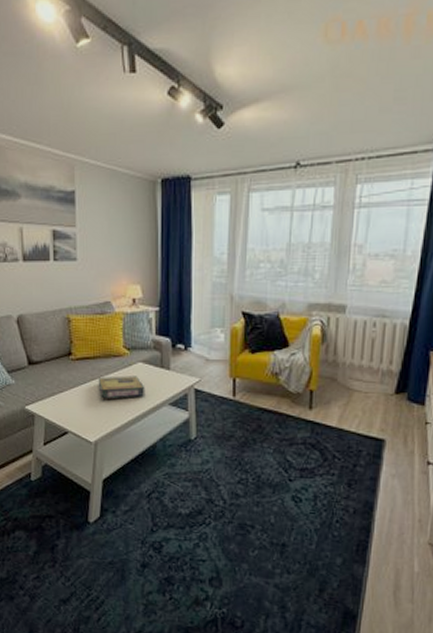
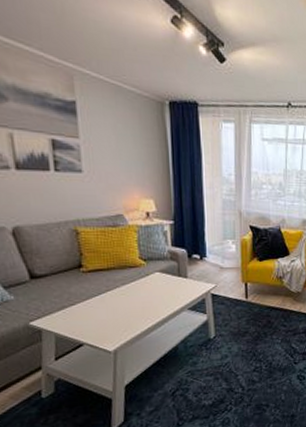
video game box: present [98,376,145,399] -> none [113,285,165,309]

